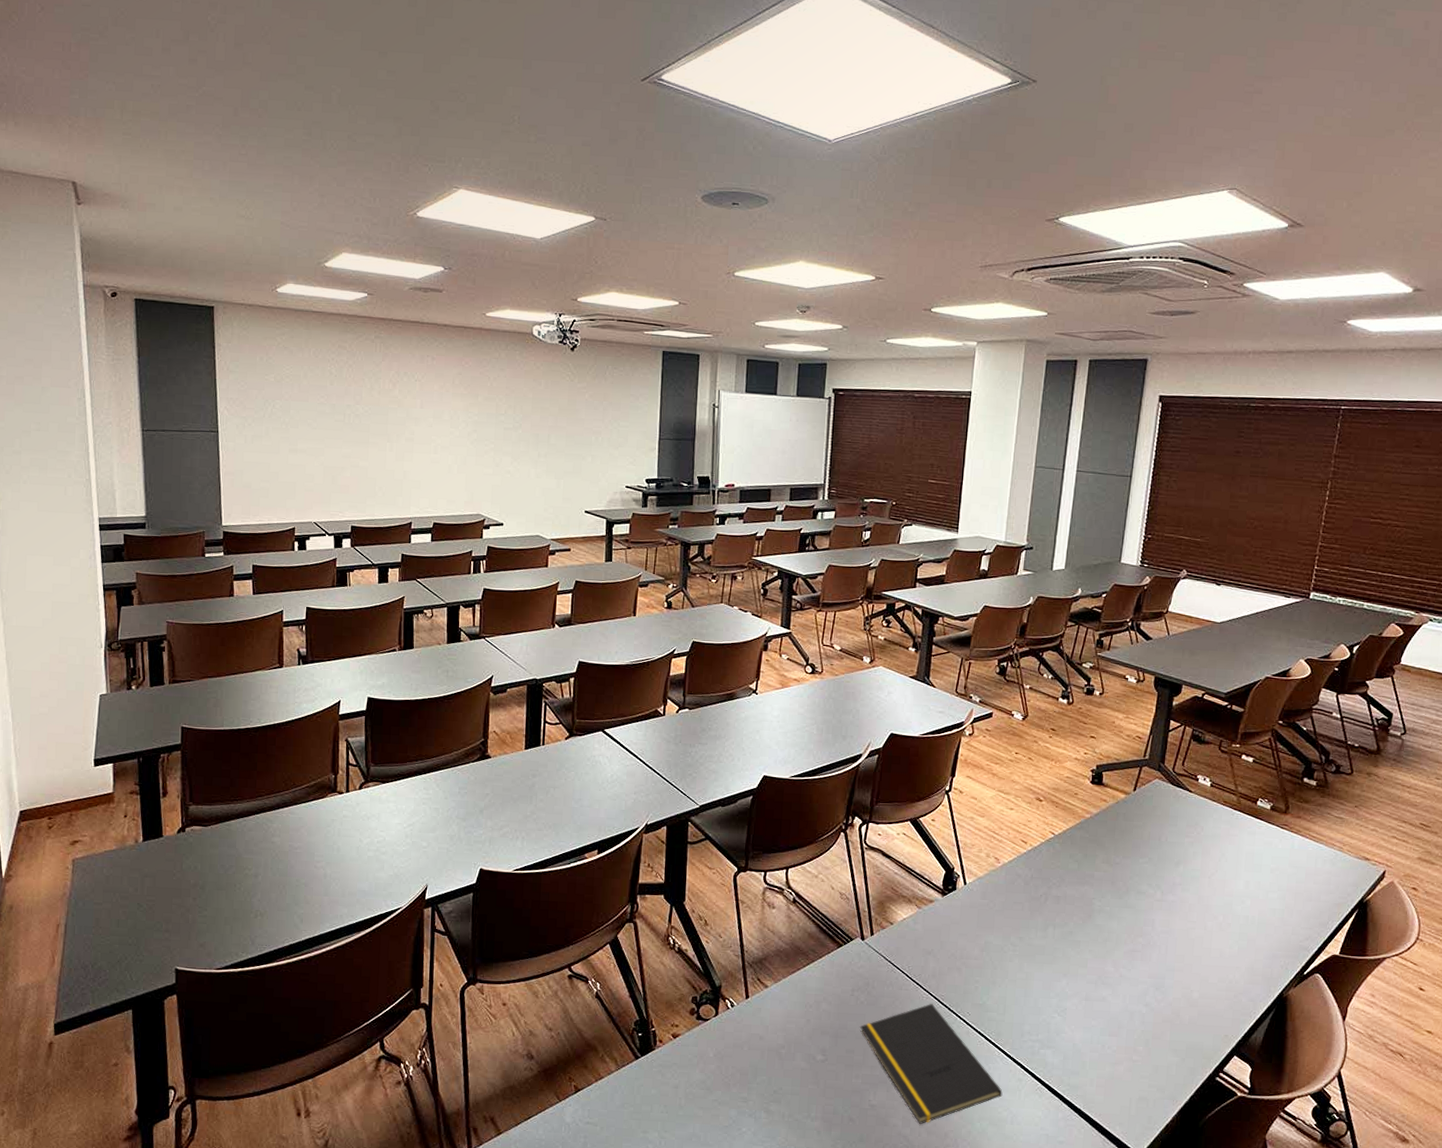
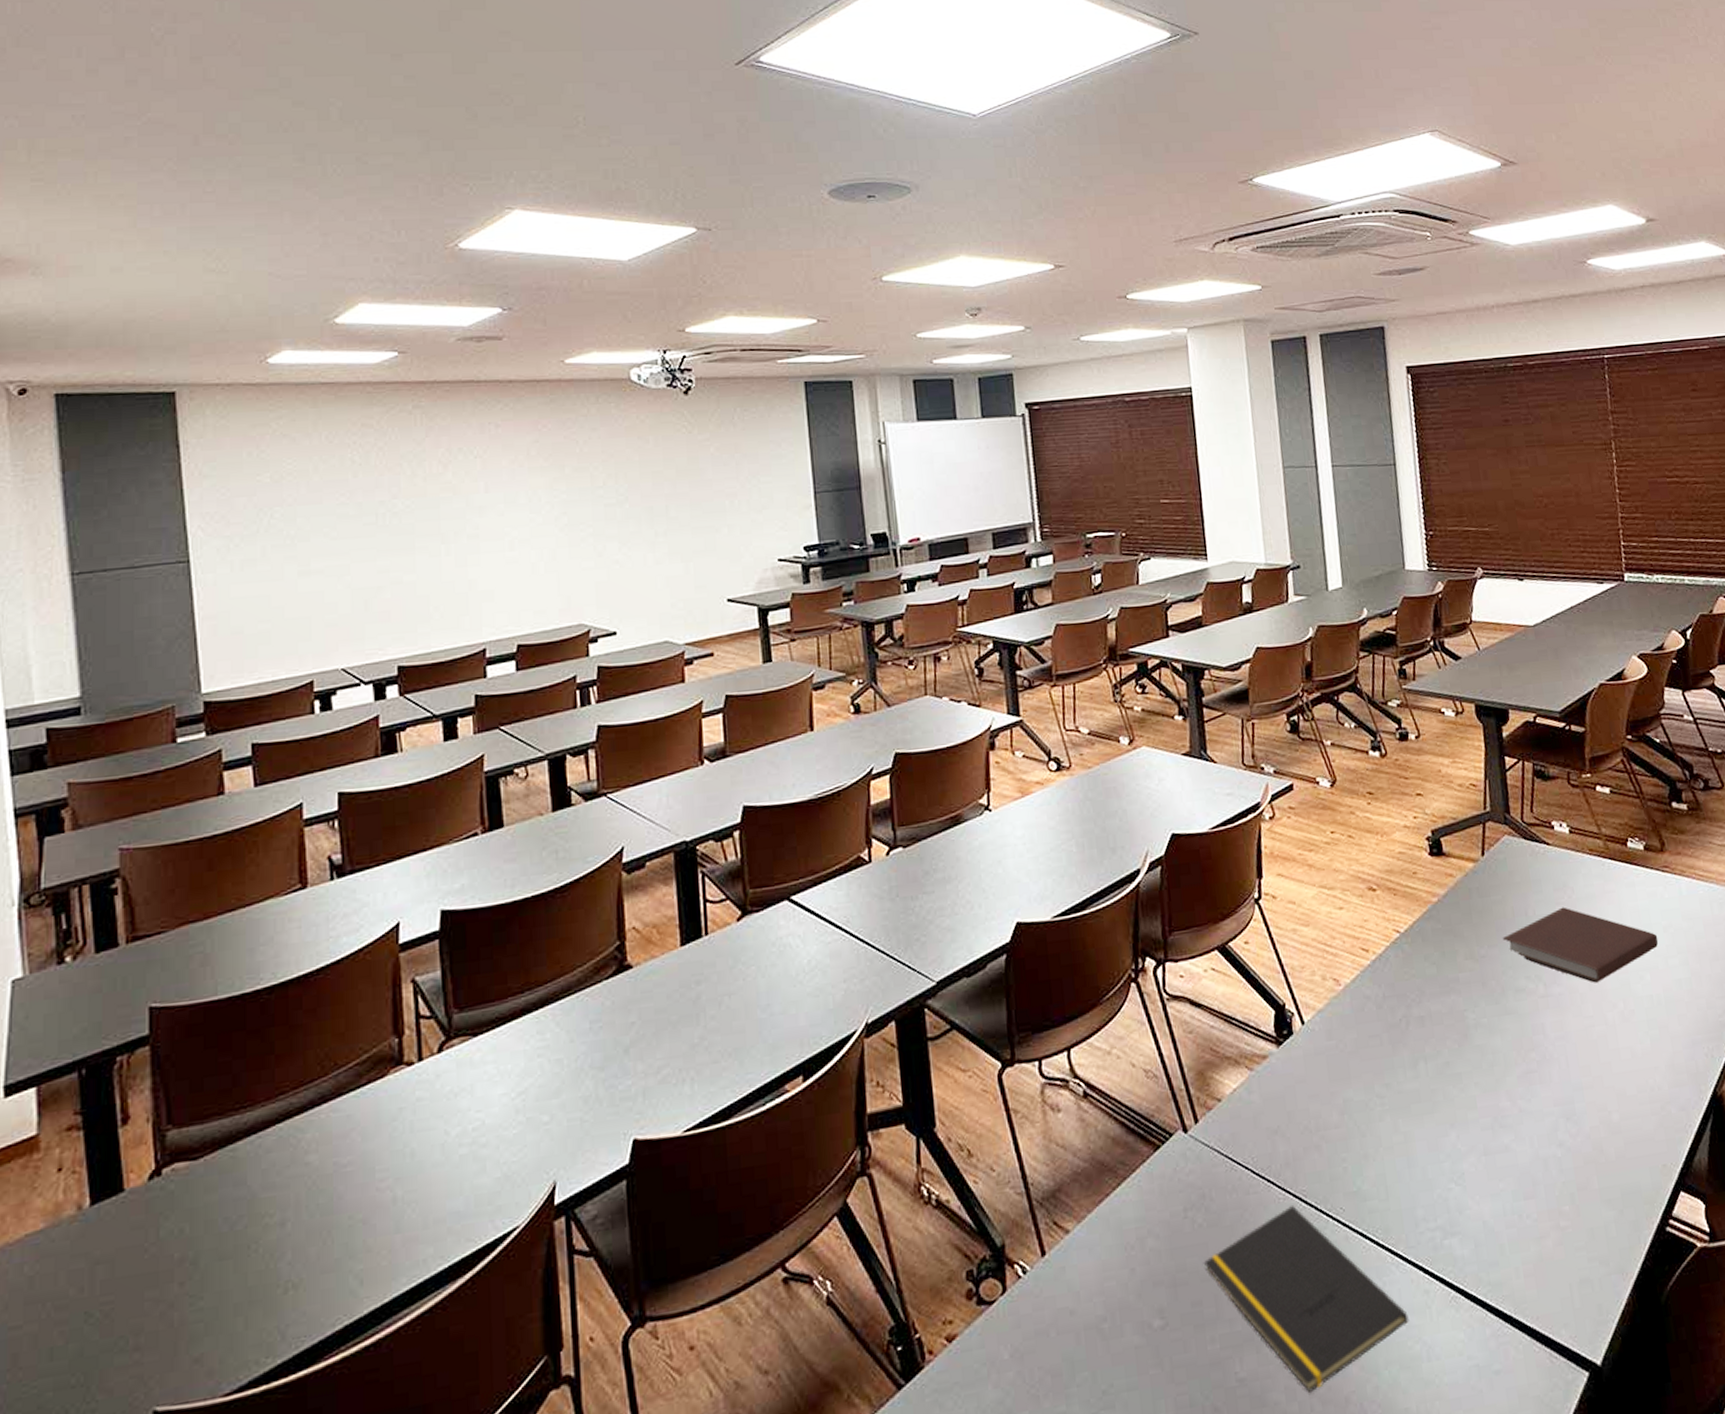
notebook: none [1136,839,1265,899] -> present [1502,907,1659,983]

